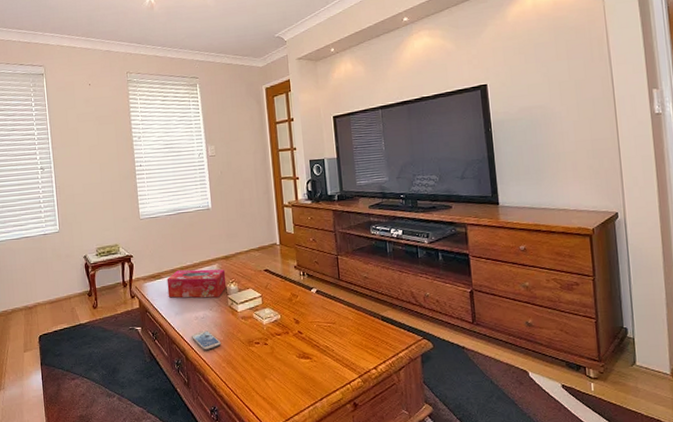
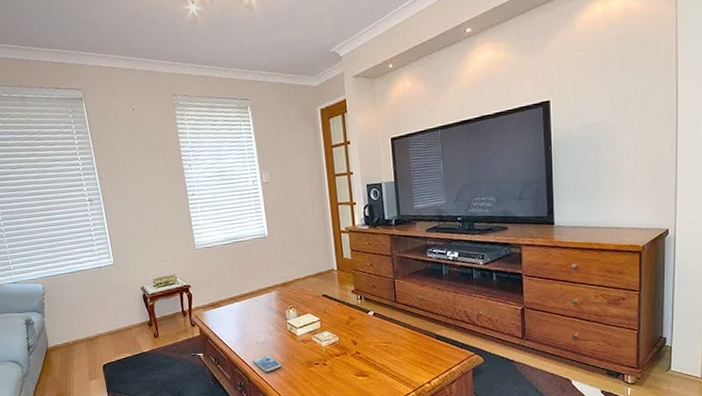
tissue box: present [167,269,227,298] -> none [226,296,286,325]

